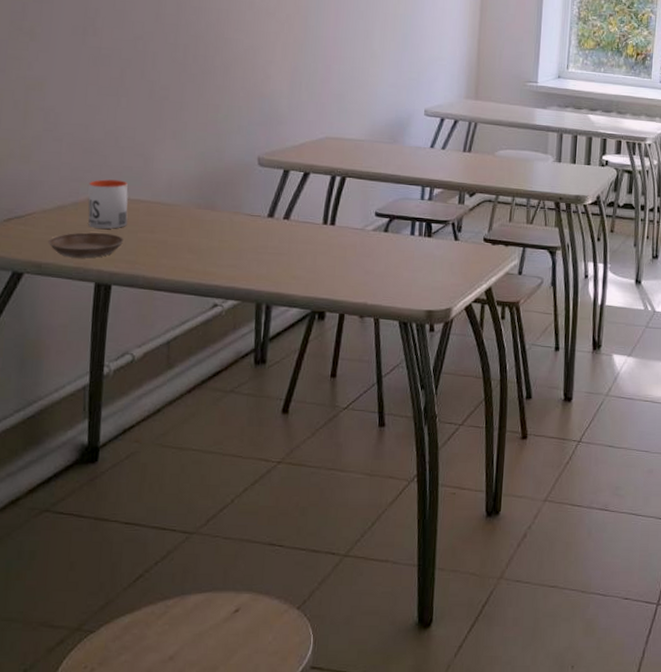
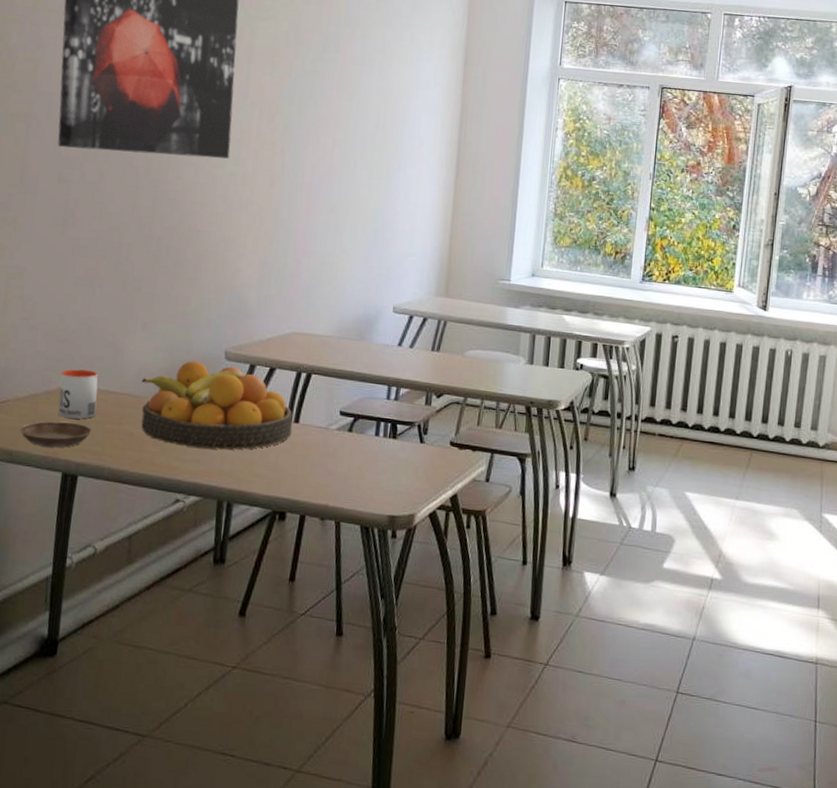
fruit bowl: none [173,167,329,254] -> present [141,360,293,450]

